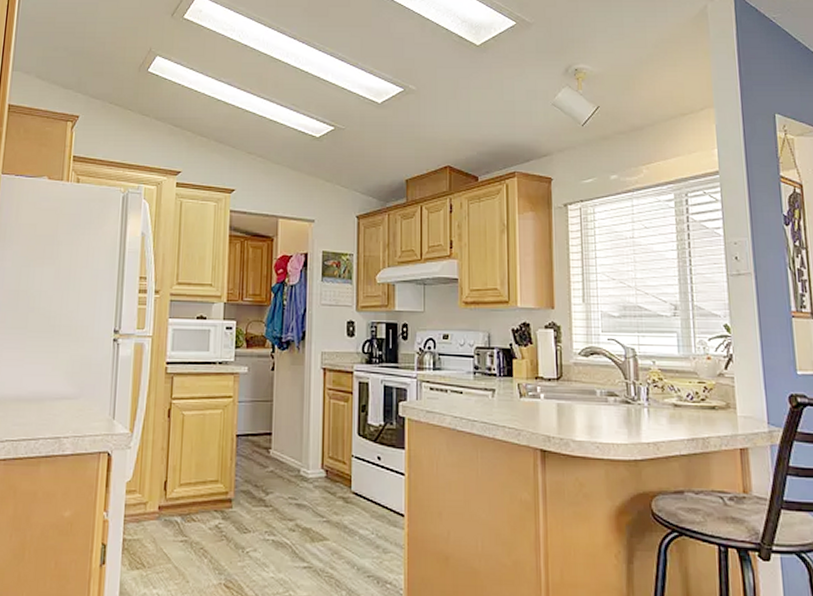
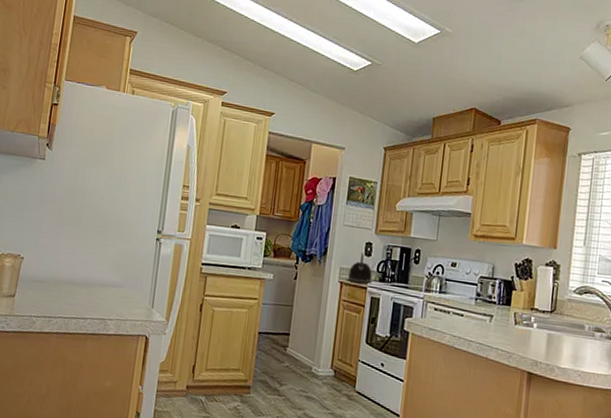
kettle: none [331,333,358,368] -> present [348,252,373,285]

